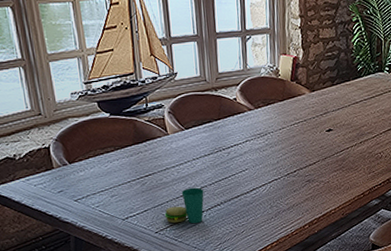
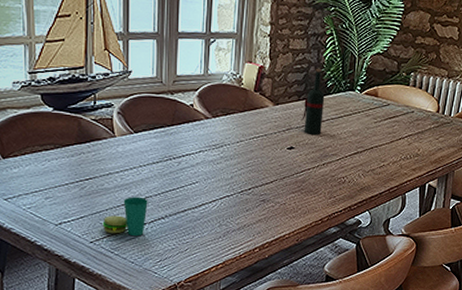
wine bottle: none [337,53,357,117] -> present [301,68,325,135]

